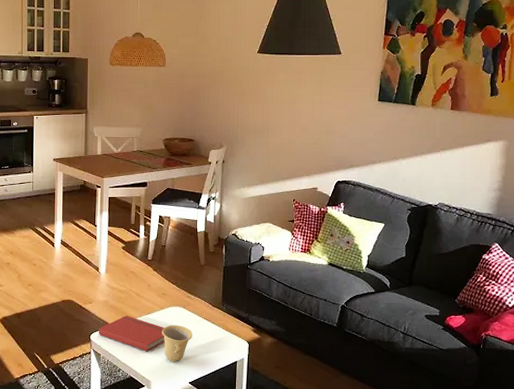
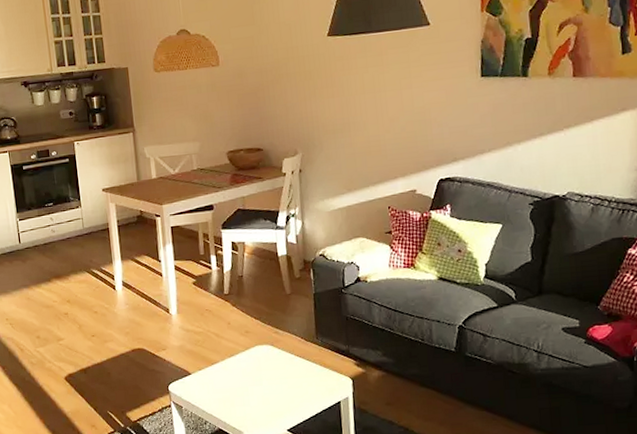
book: present [99,315,165,352] -> none [177,359,254,400]
cup: present [162,325,192,362] -> none [249,365,286,409]

